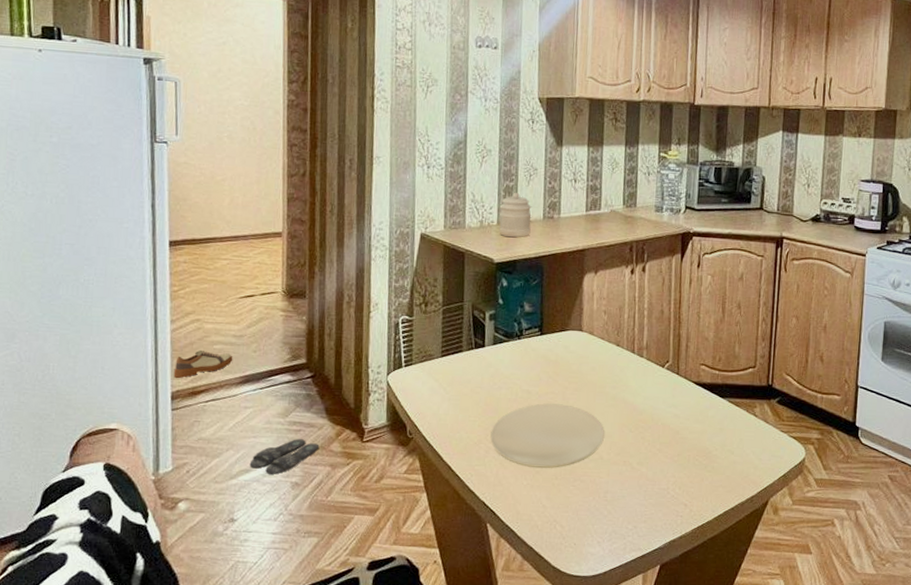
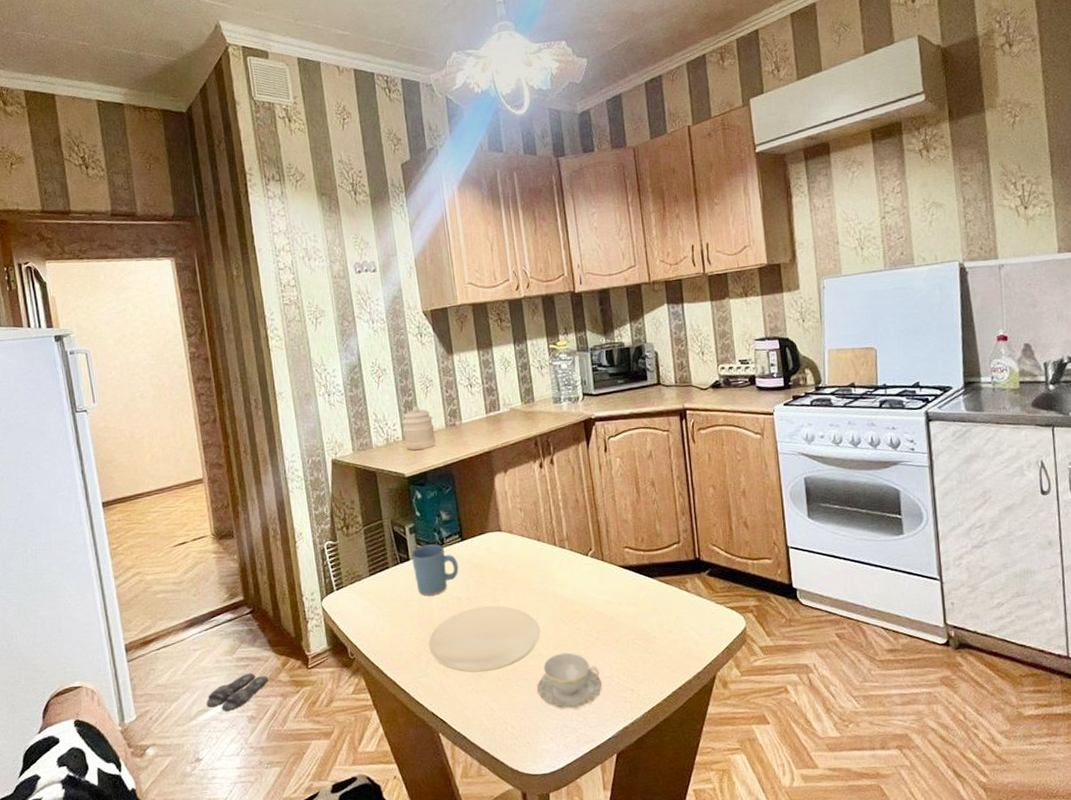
shoe: present [173,349,233,379] -> none [124,600,176,632]
mug: none [487,334,534,386] -> present [411,544,459,596]
teacup: none [592,459,657,517] -> present [537,652,602,709]

